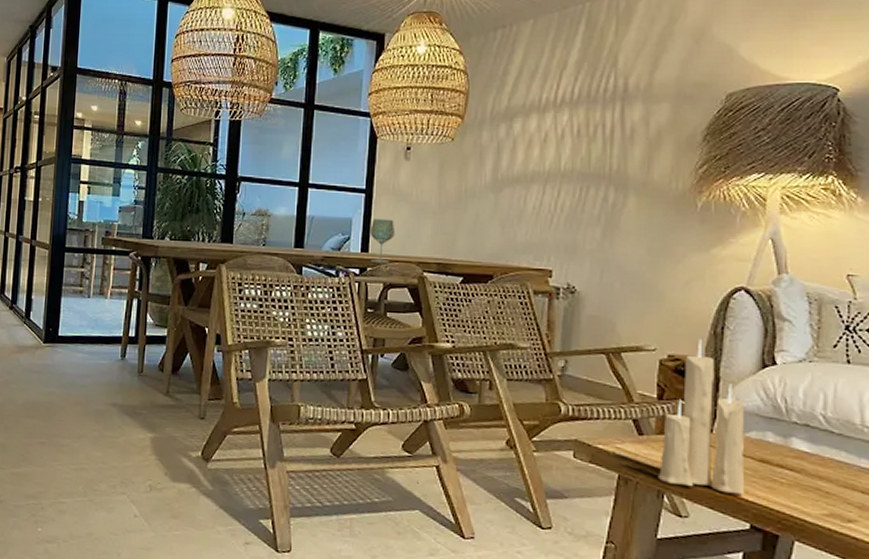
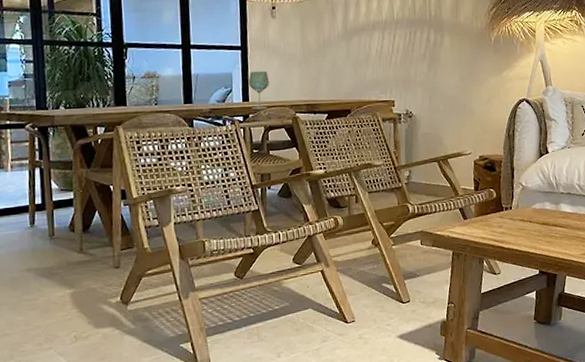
candle: present [657,339,745,495] -> none [478,141,535,252]

